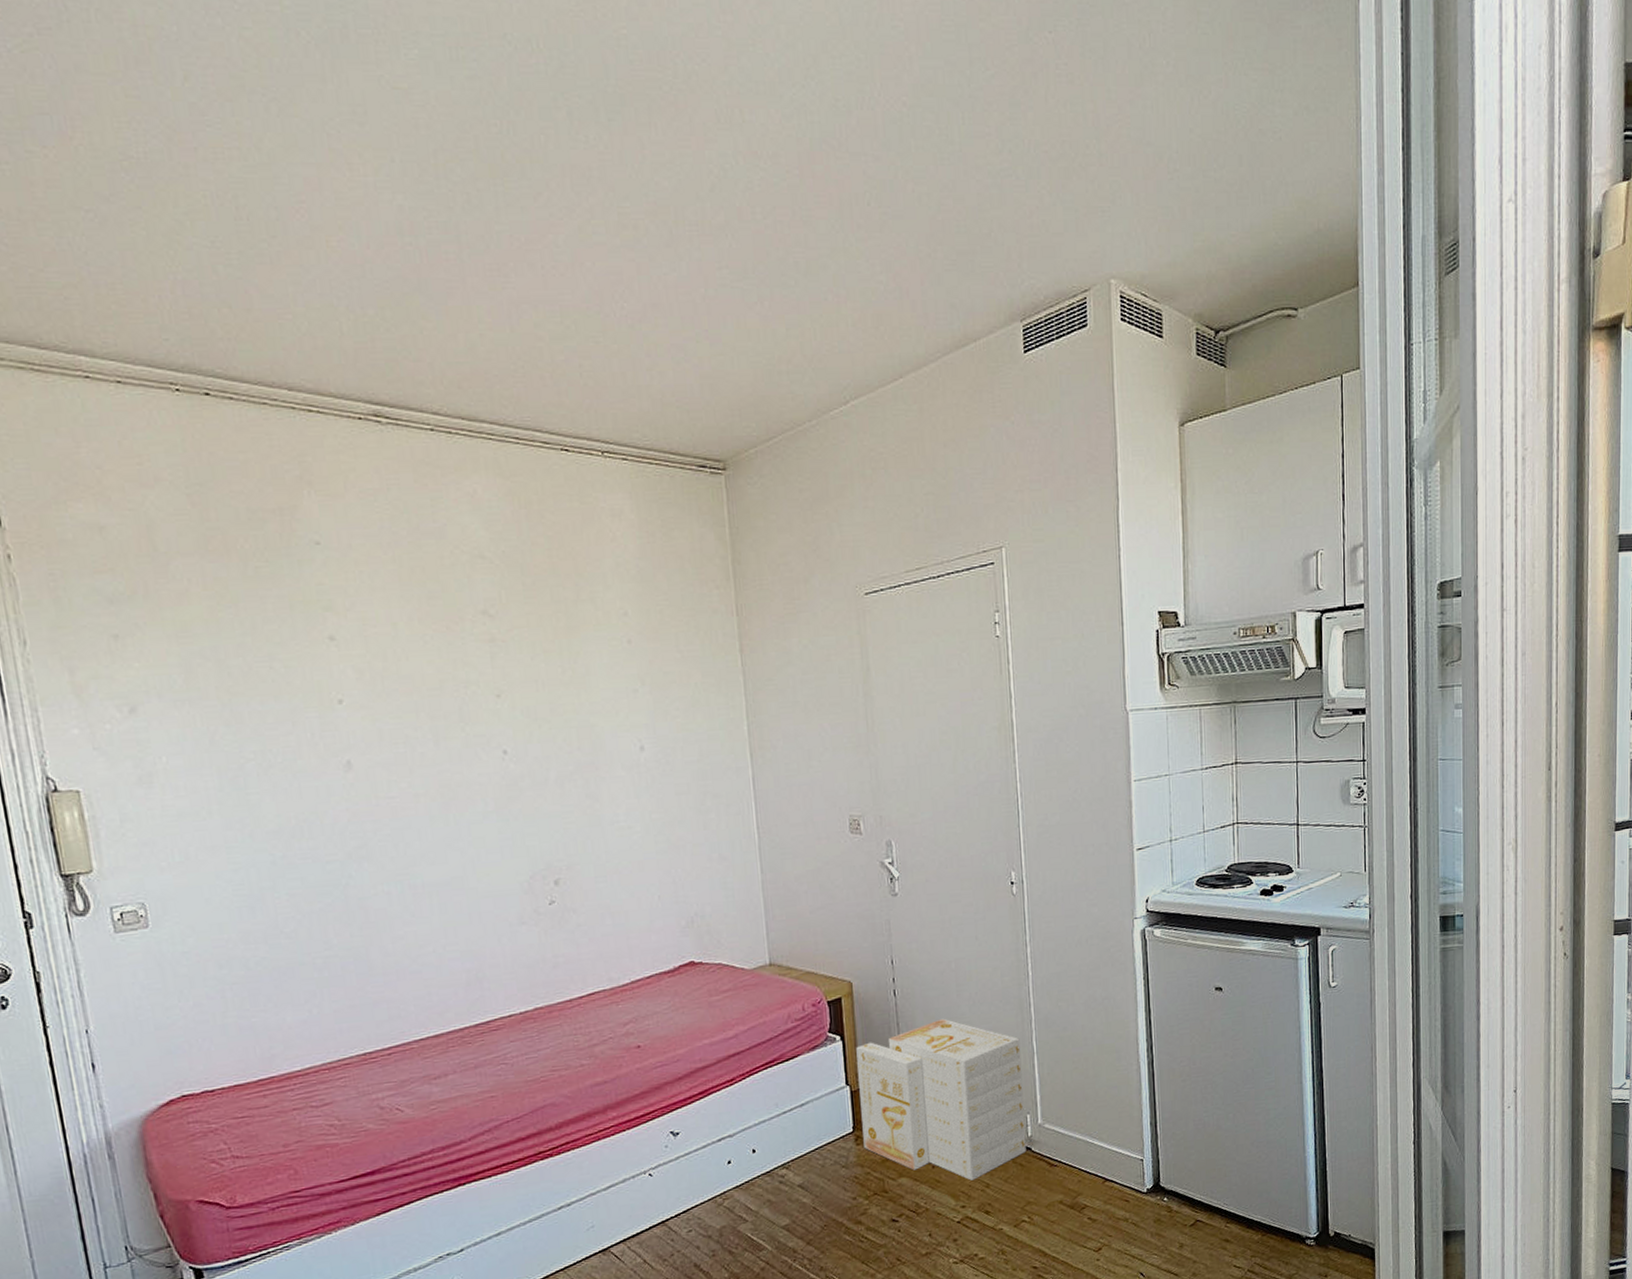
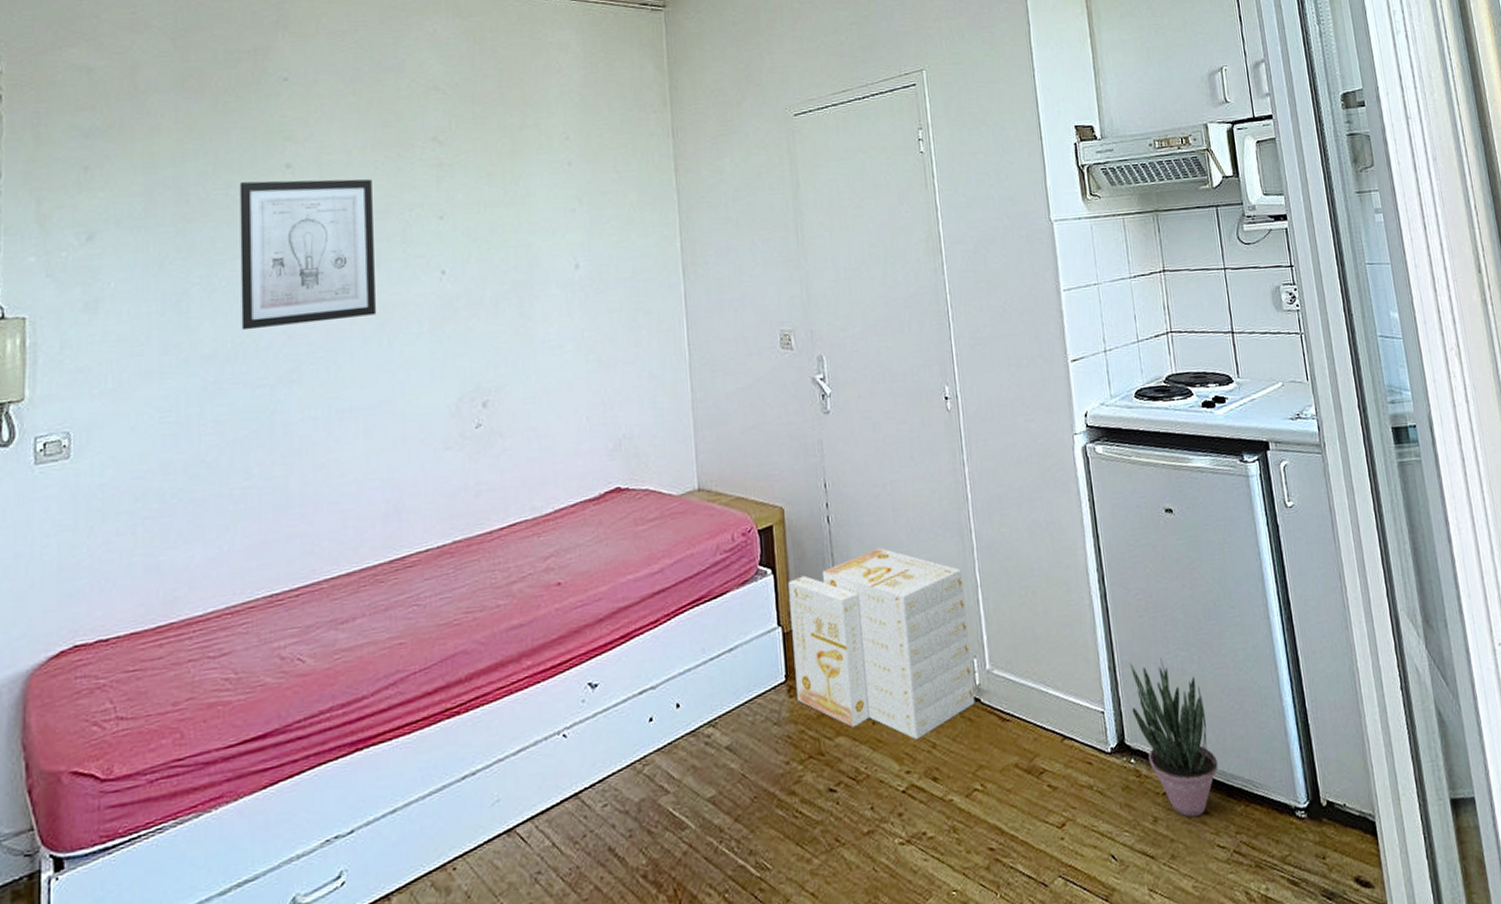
wall art: none [282,653,439,807] -> present [239,179,376,331]
potted plant: none [1168,1115,1242,1244] -> present [1129,658,1218,818]

